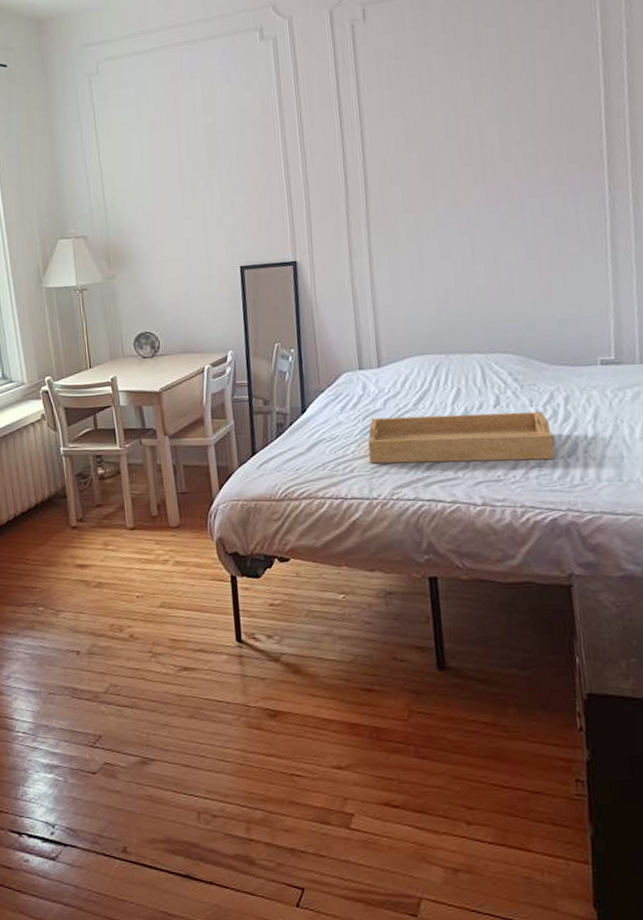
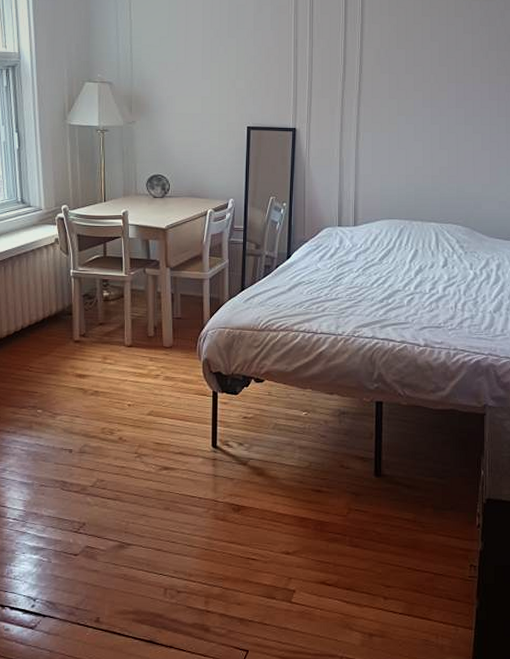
serving tray: present [368,411,555,464] -> none [339,268,485,314]

